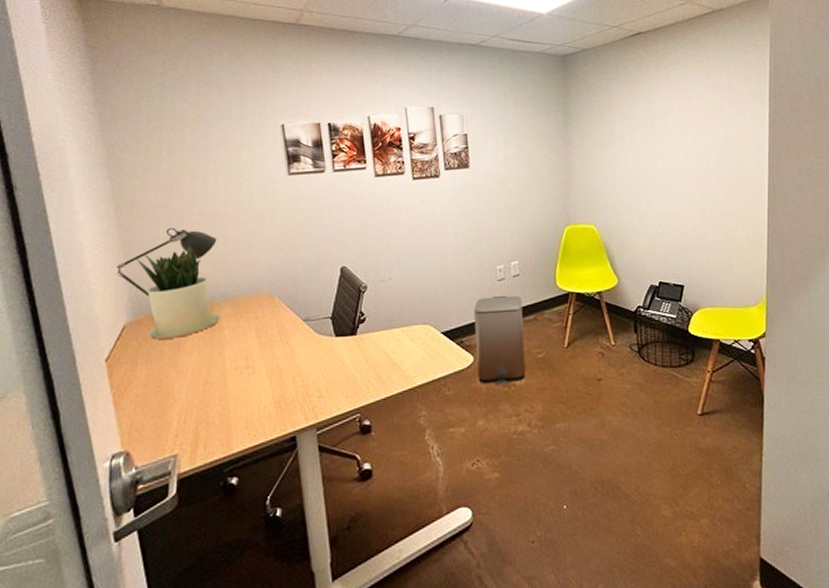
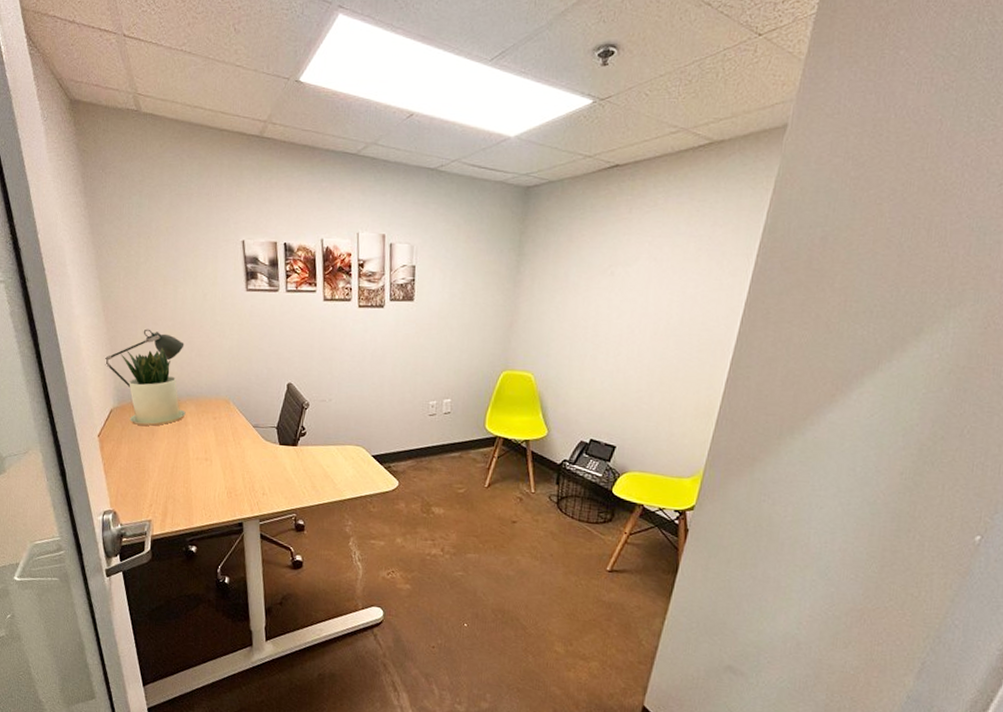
pedal bin: present [474,295,526,386] -> none [401,429,450,512]

